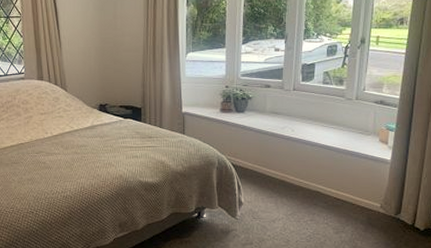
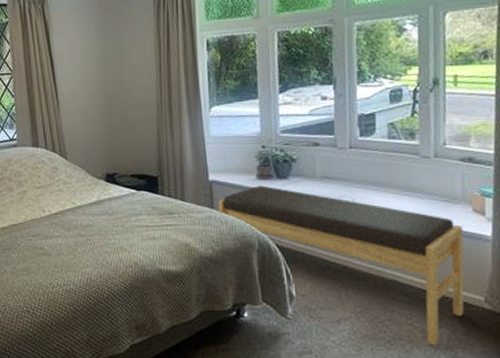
bench: none [189,117,371,239] -> present [218,185,465,346]

